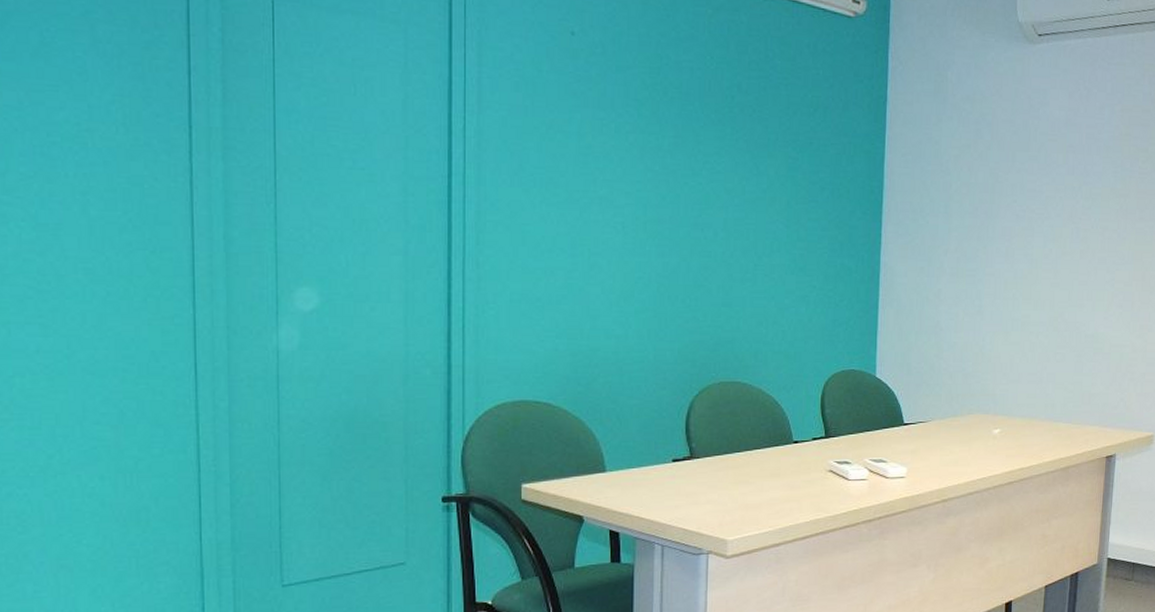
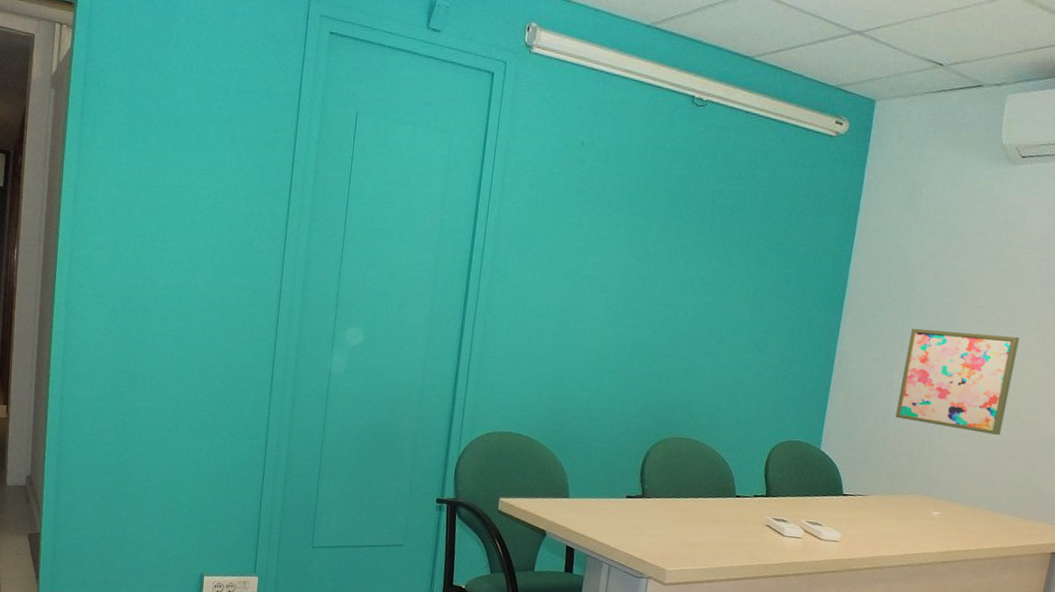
wall art: none [947,230,1055,339] -> present [895,328,1020,436]

